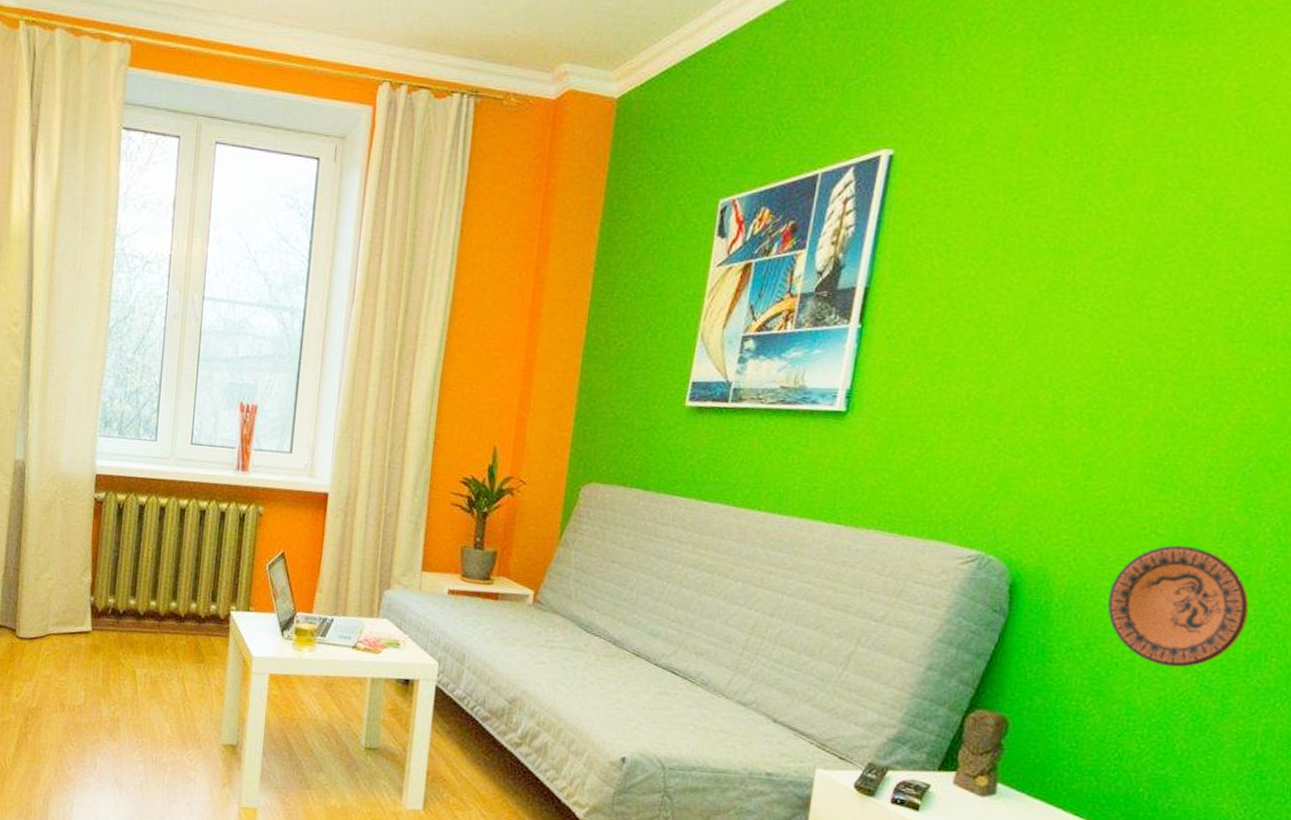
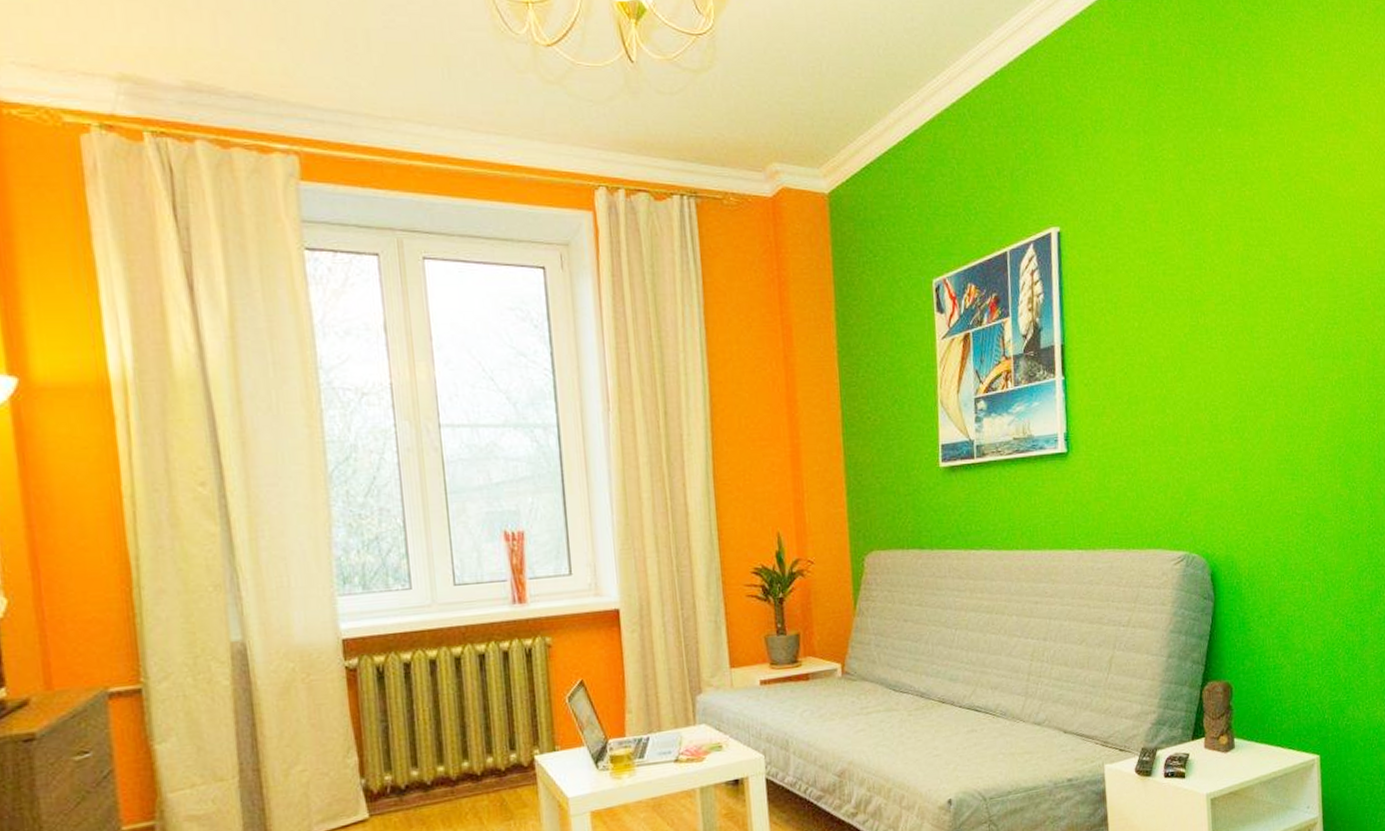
decorative plate: present [1107,544,1250,668] -> none [1276,519,1364,616]

